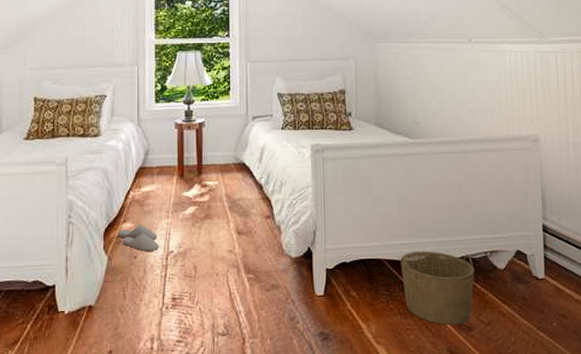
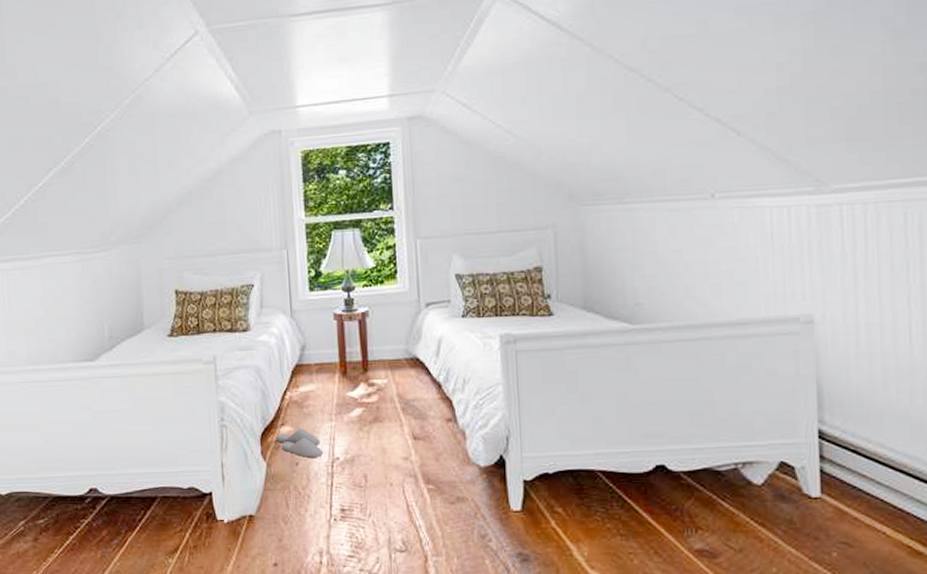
basket: present [400,250,475,325] -> none [619,460,720,550]

